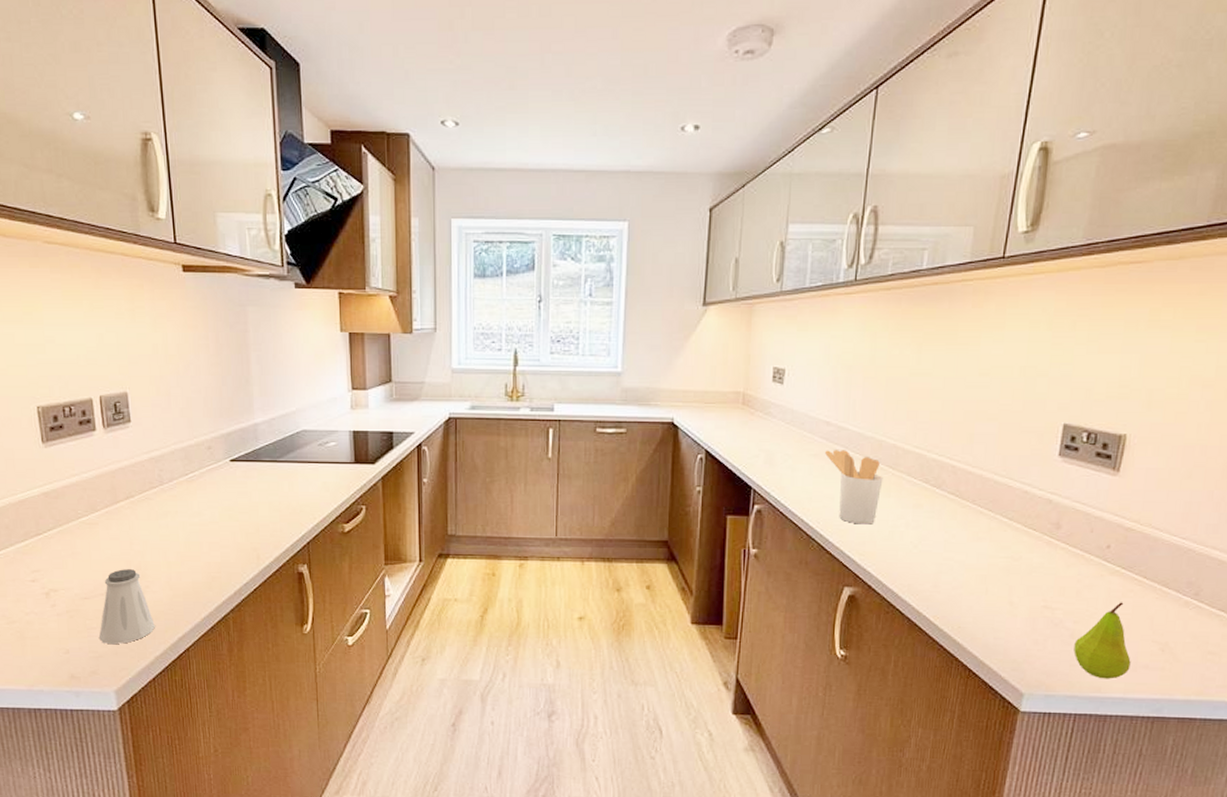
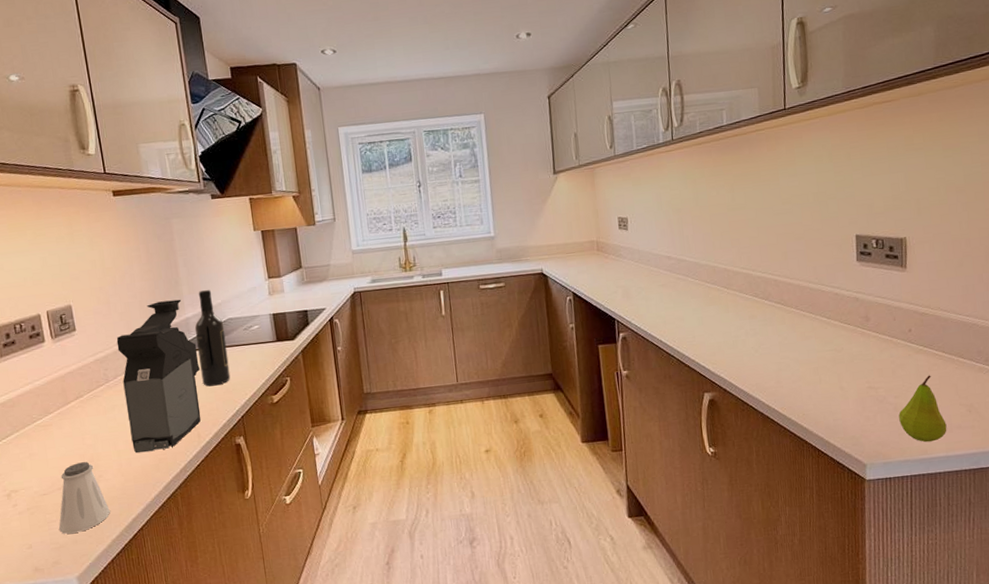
coffee maker: none [175,401,265,568] -> present [116,299,201,454]
wine bottle: none [263,394,299,504] -> present [194,290,231,387]
utensil holder: present [825,450,883,525] -> none [670,278,721,339]

